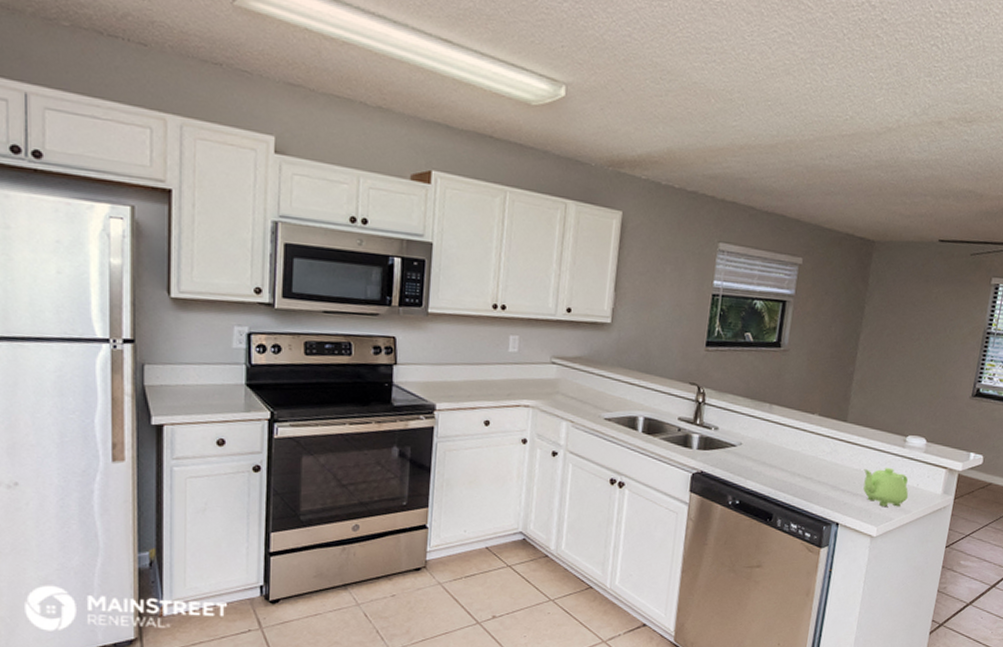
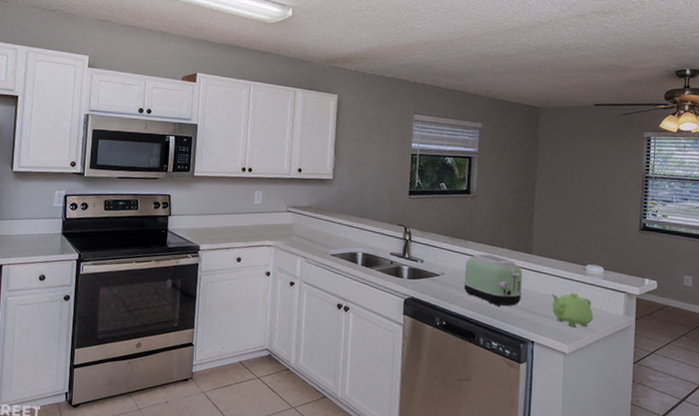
toaster: none [763,421,834,483] -> present [463,254,523,306]

